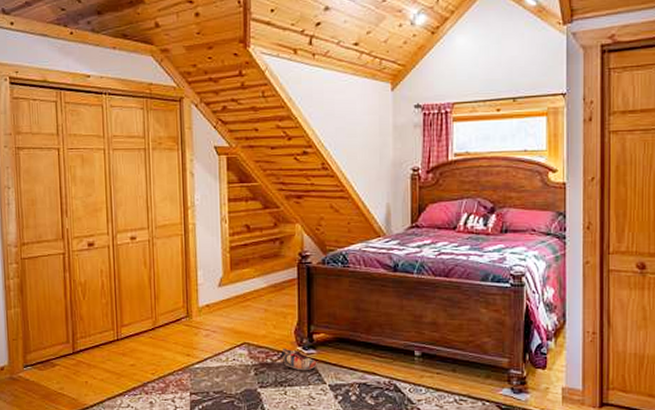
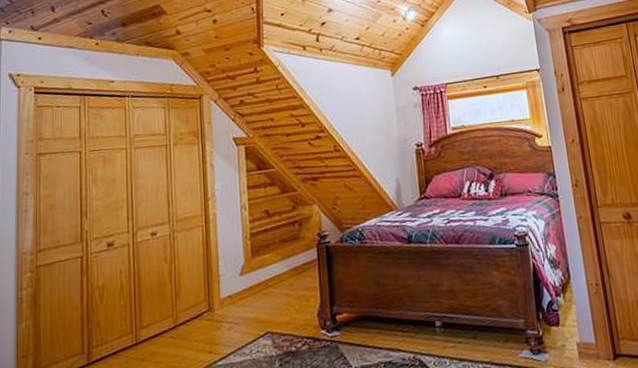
shoe: present [281,348,317,371] -> none [305,333,342,356]

